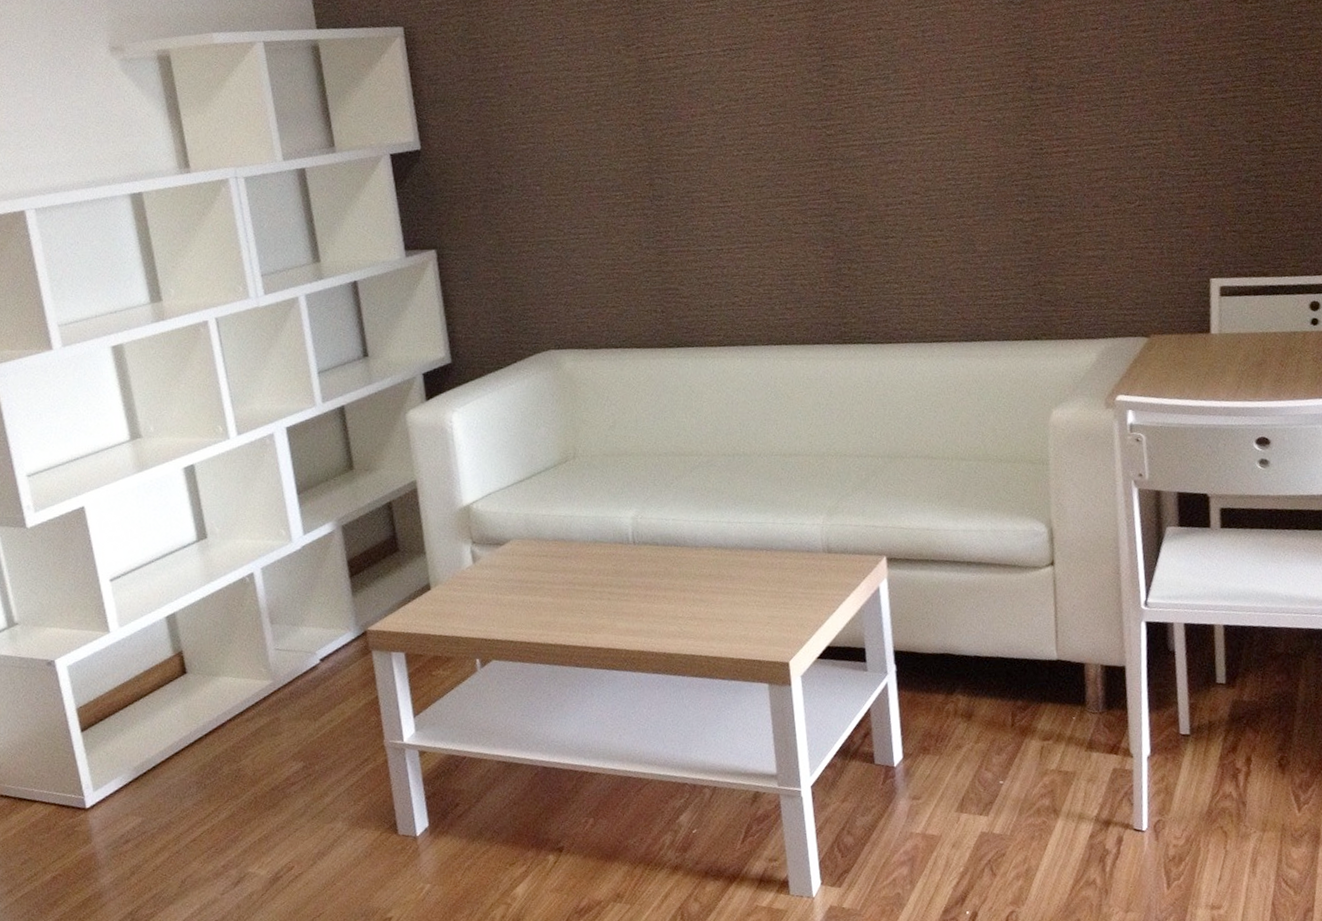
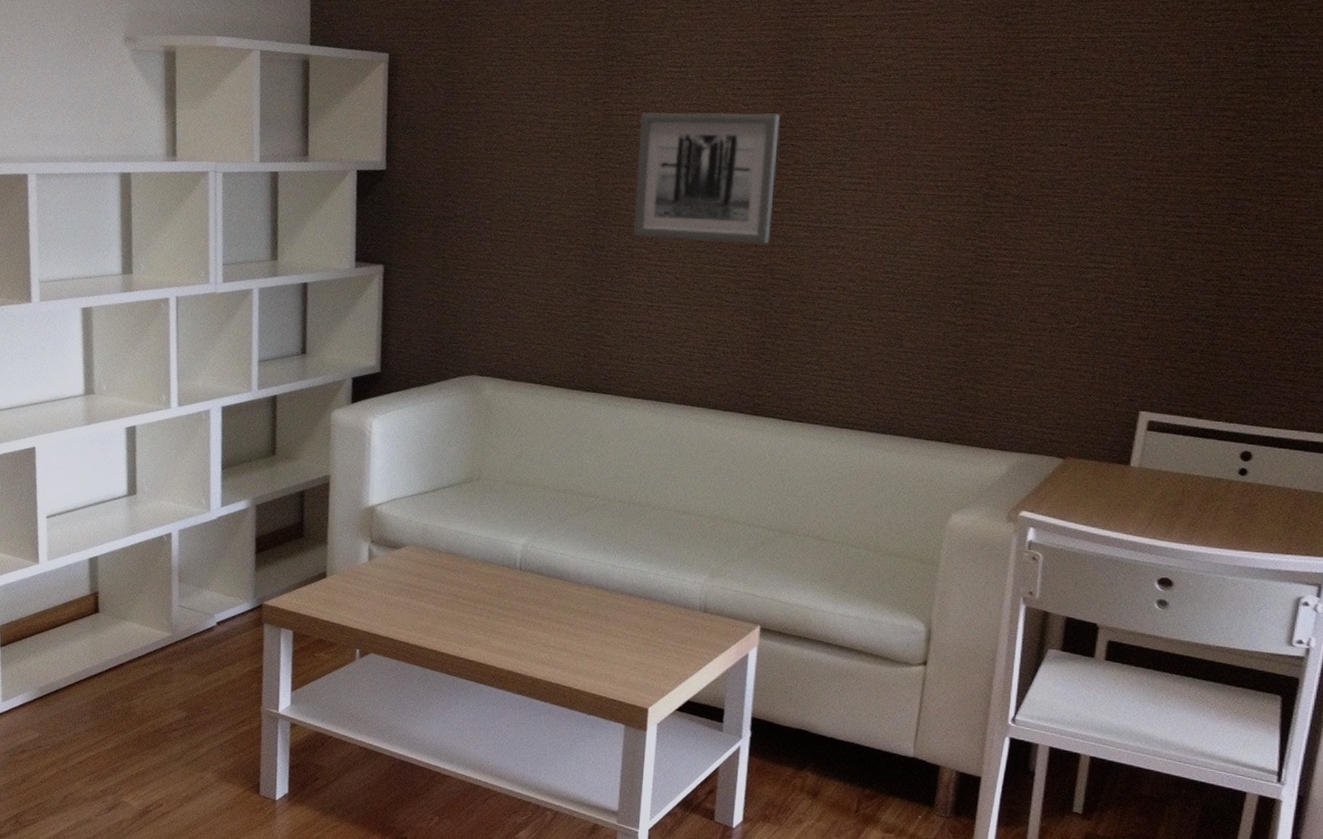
wall art: none [677,36,828,180] -> present [633,112,781,244]

